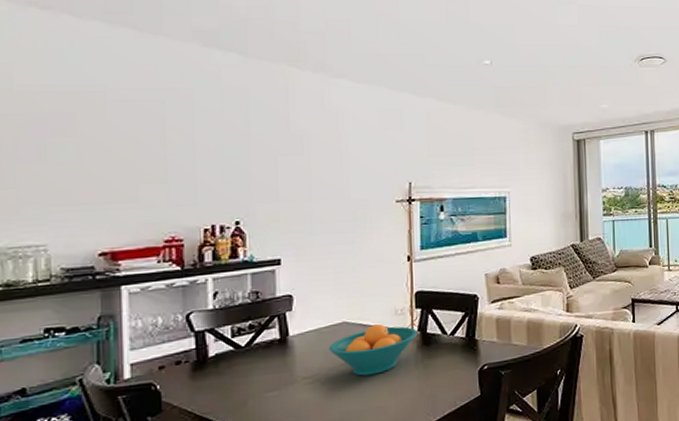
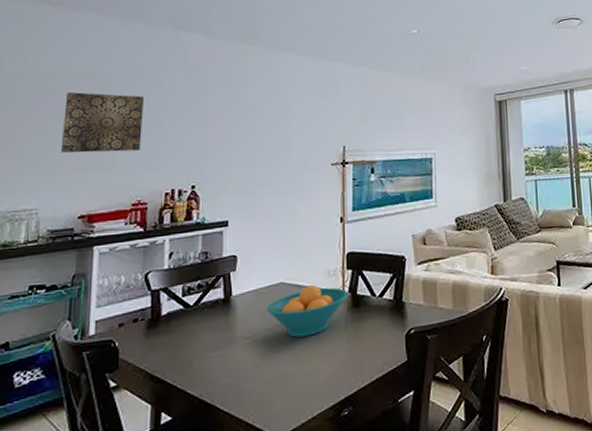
wall art: none [69,112,172,184] -> present [60,91,145,153]

